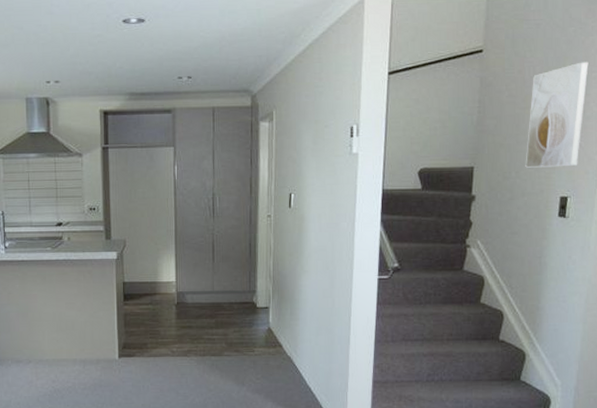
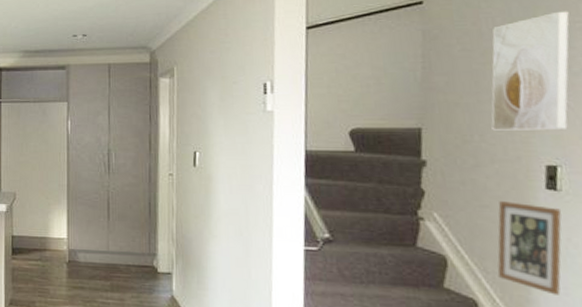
picture frame: none [519,228,566,303] -> present [497,201,562,295]

